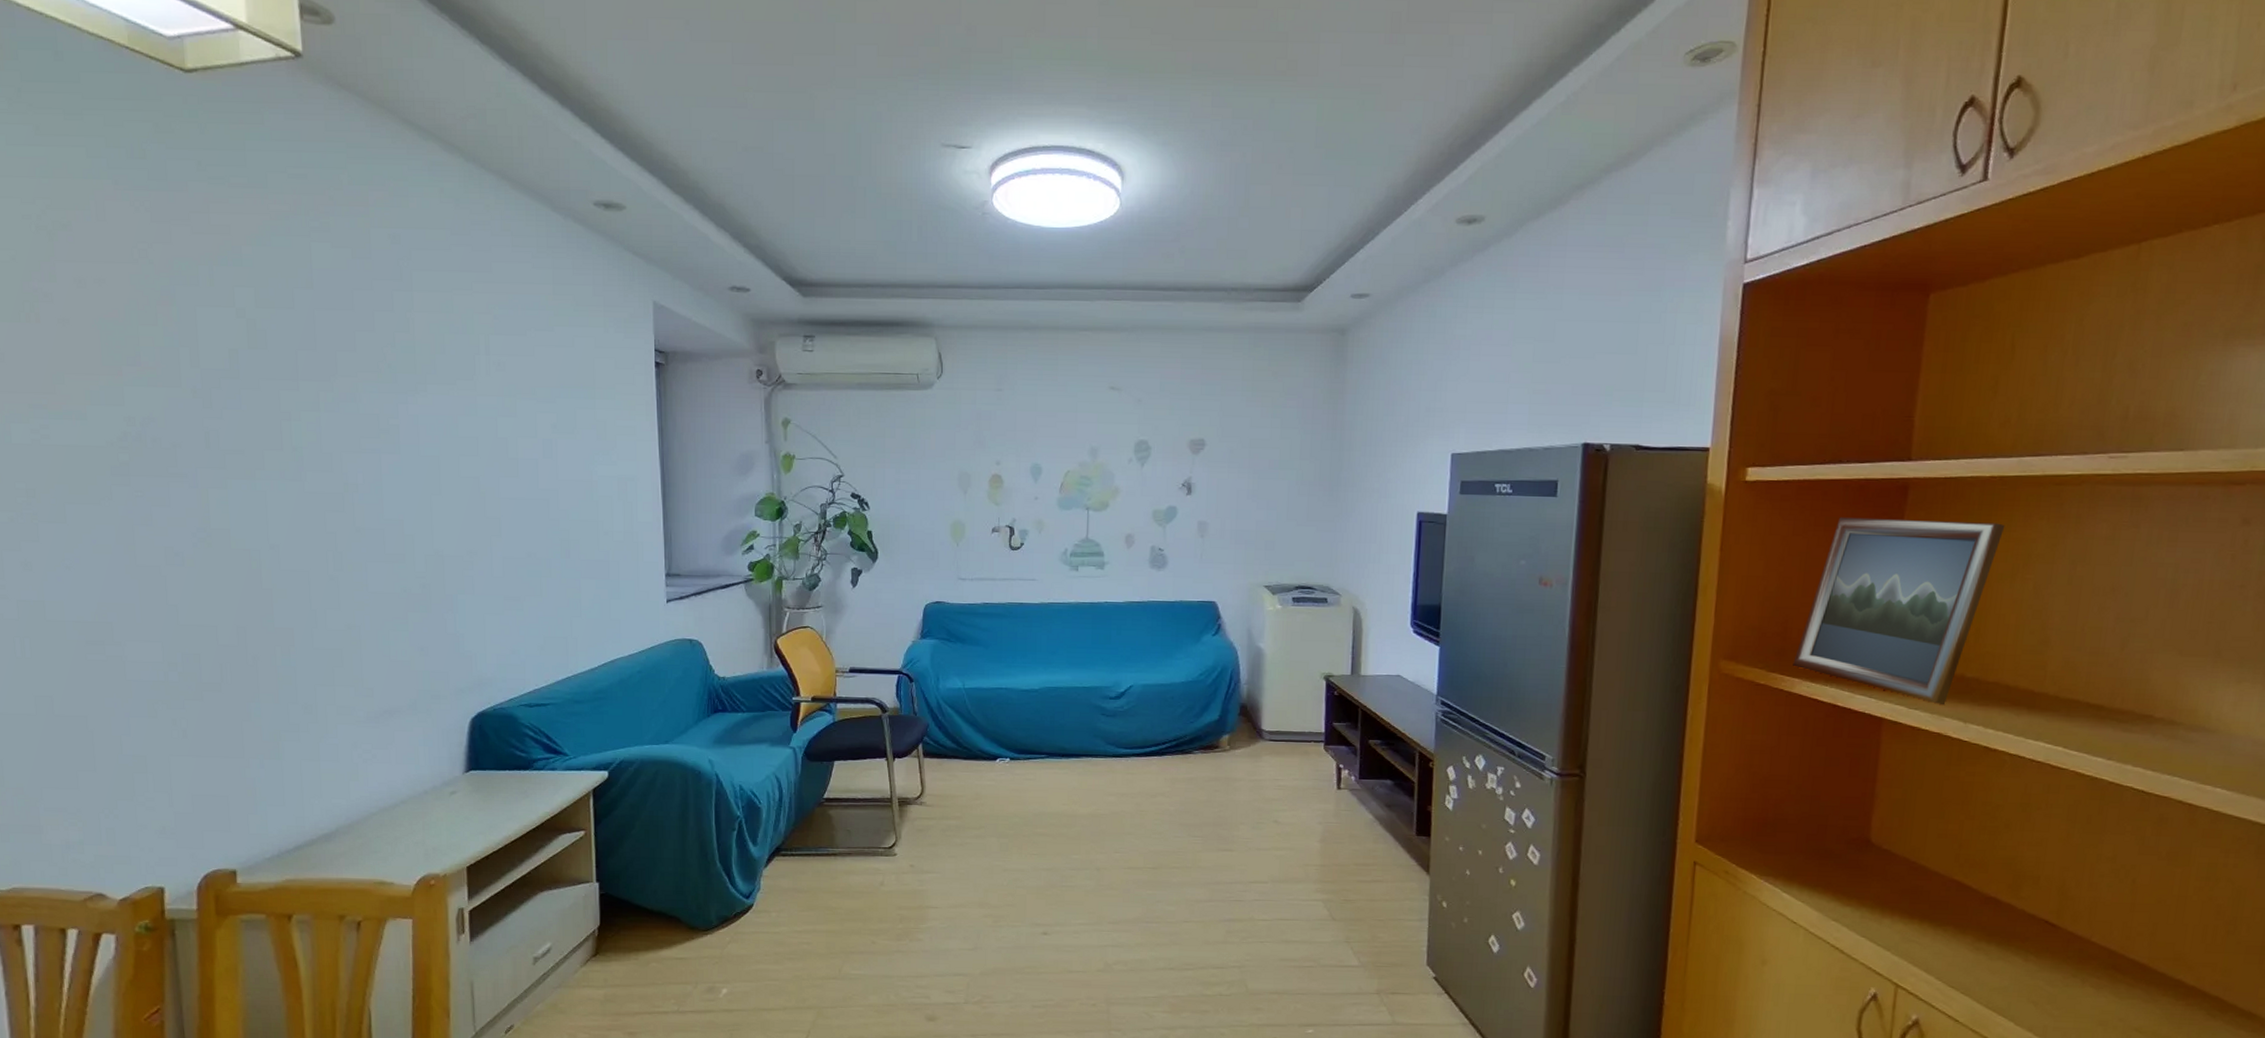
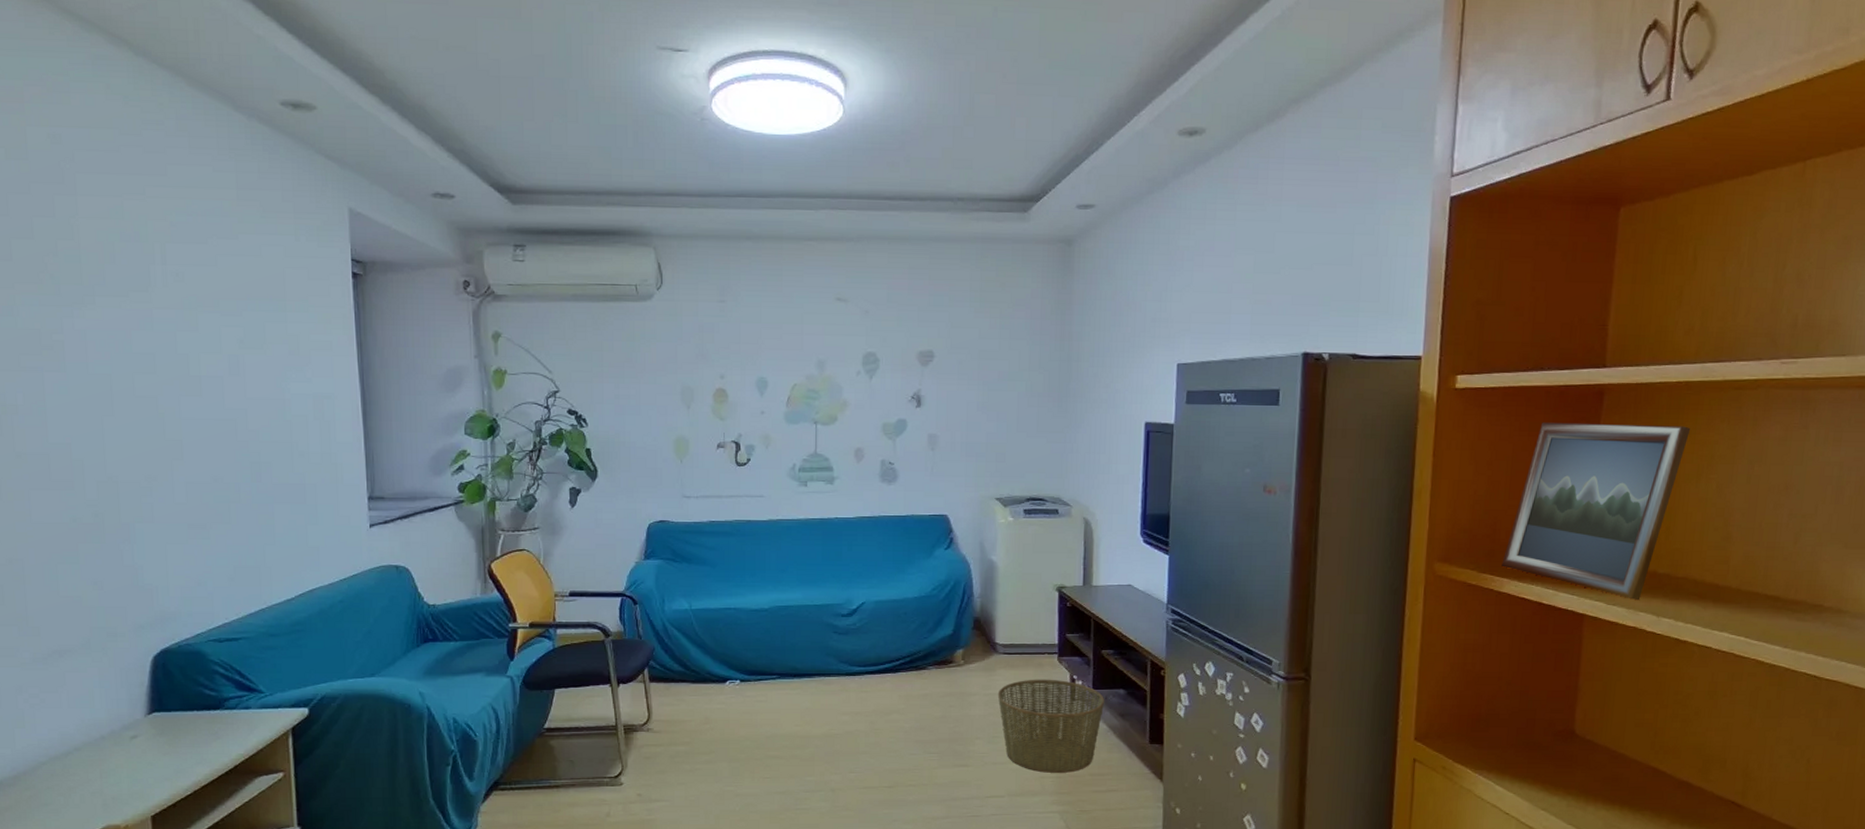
basket: none [1262,766,1372,861] -> present [997,679,1105,773]

